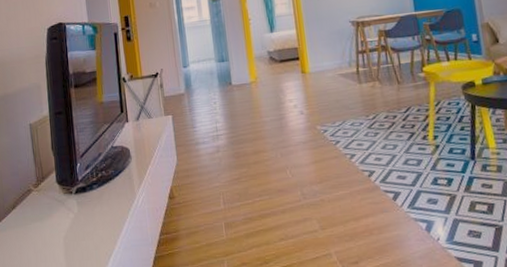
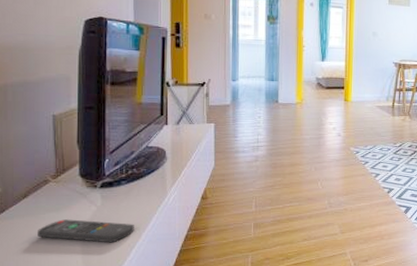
remote control: none [26,228,110,252] -> present [38,219,134,243]

